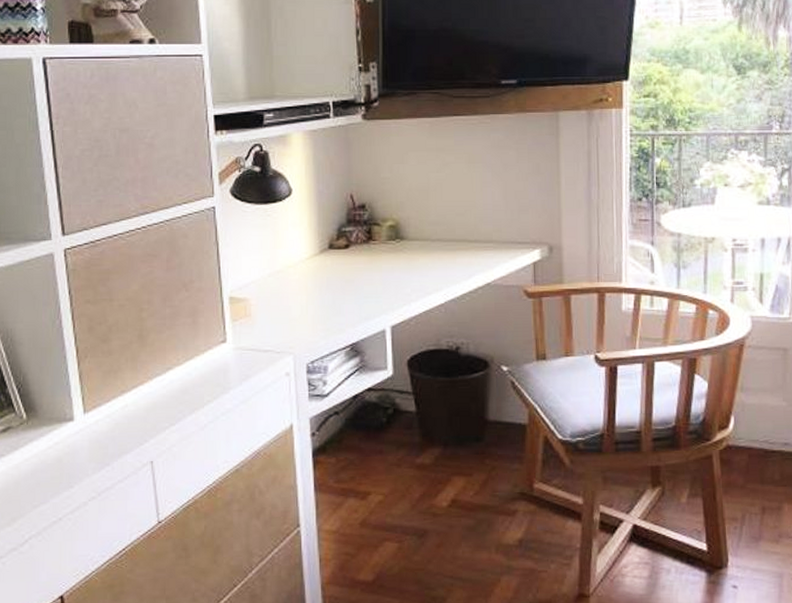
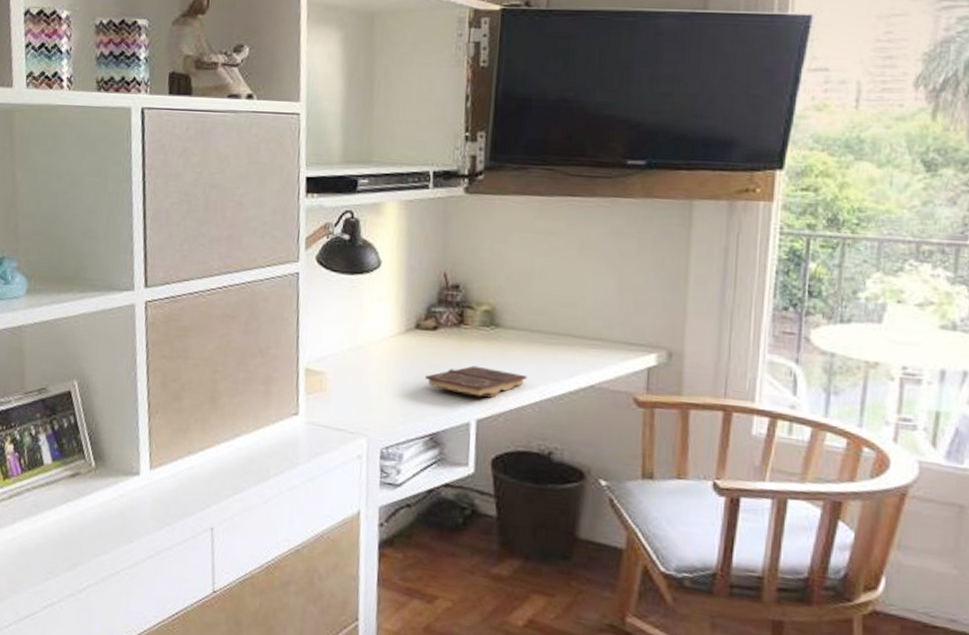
book: none [342,277,432,305] -> present [425,365,528,397]

